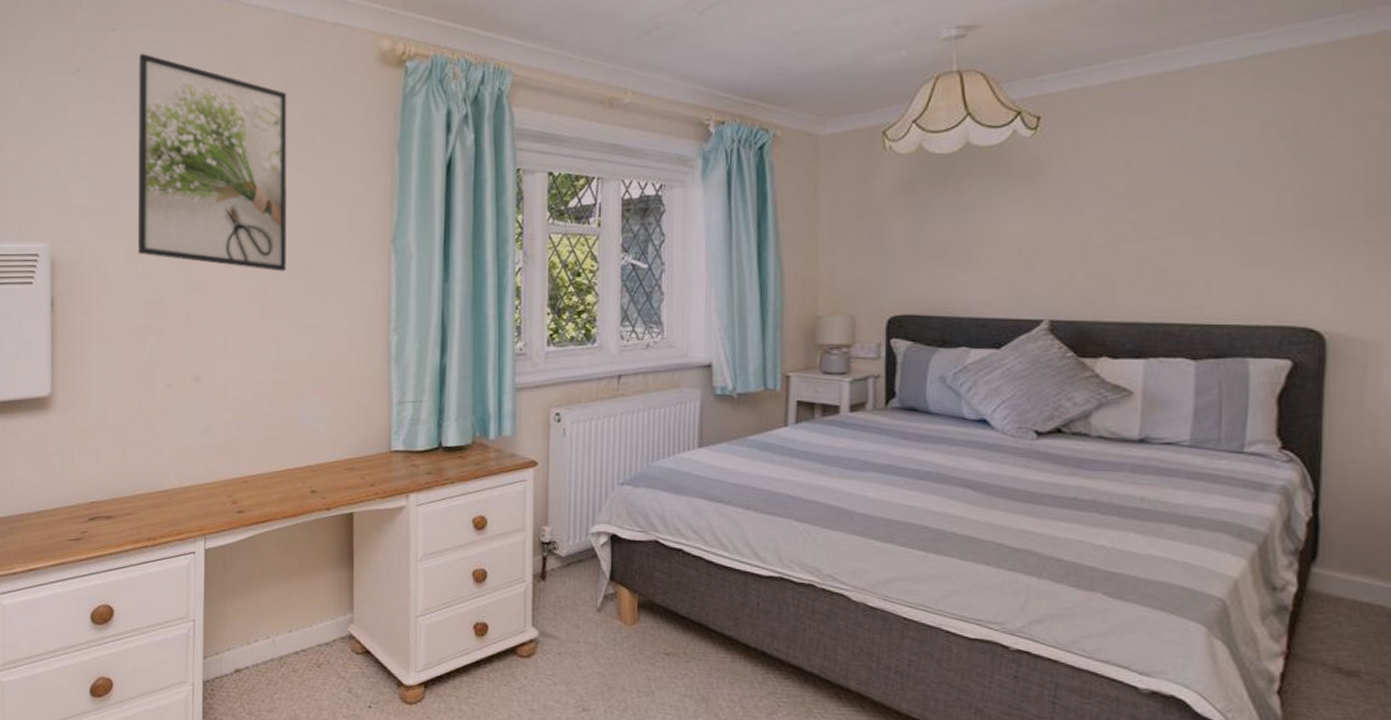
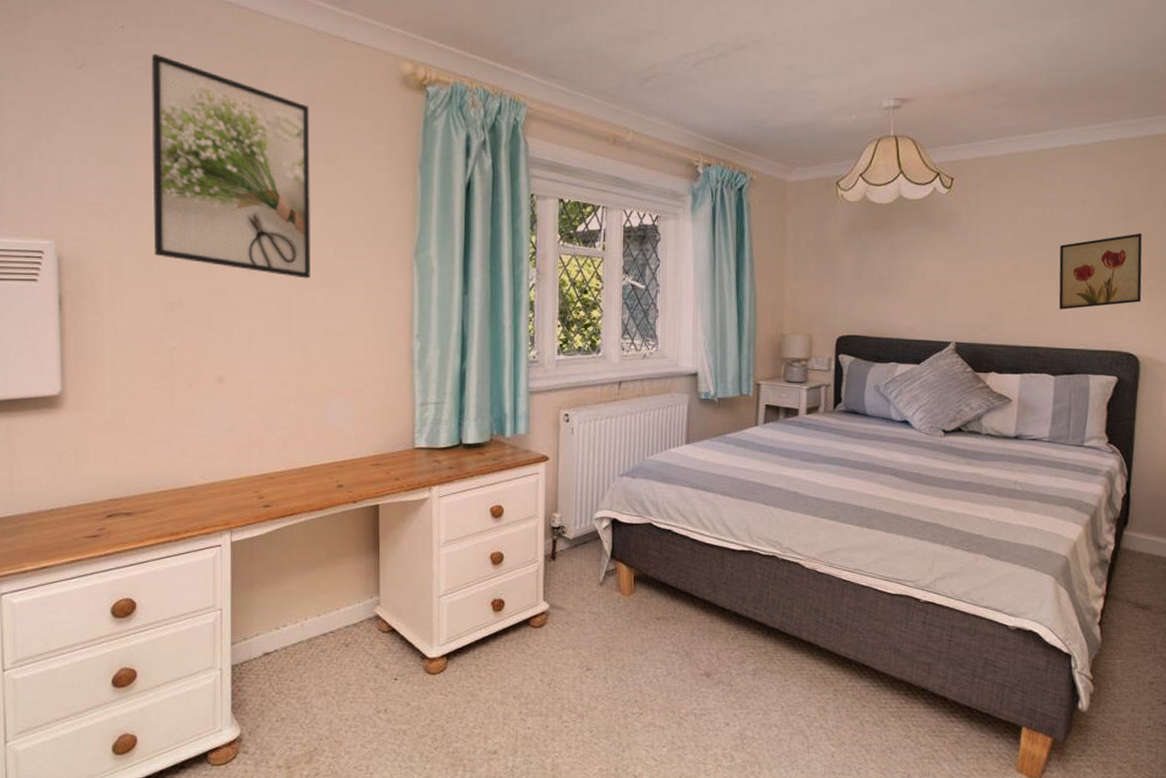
wall art: none [1196,169,1325,274] -> present [1059,233,1142,310]

